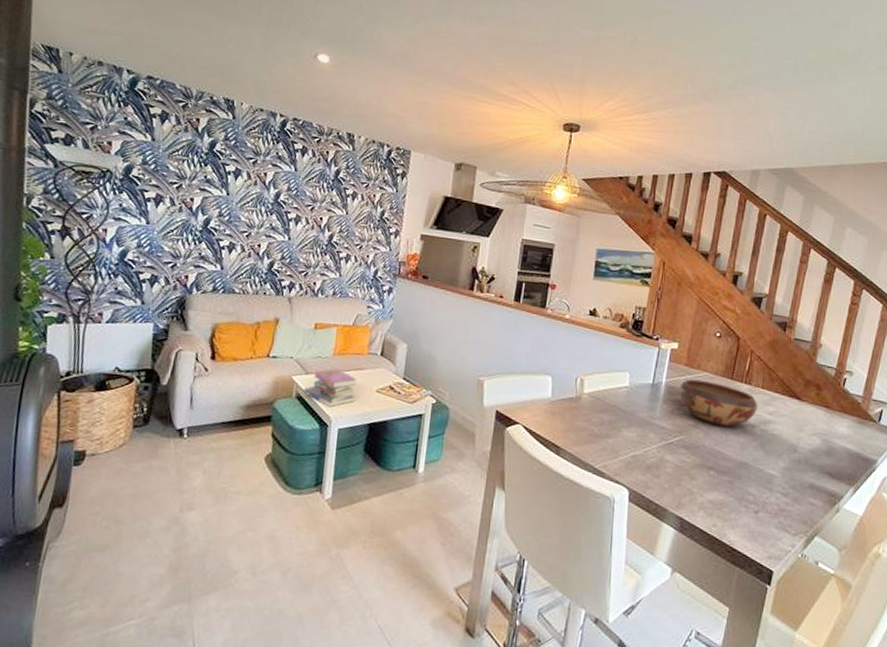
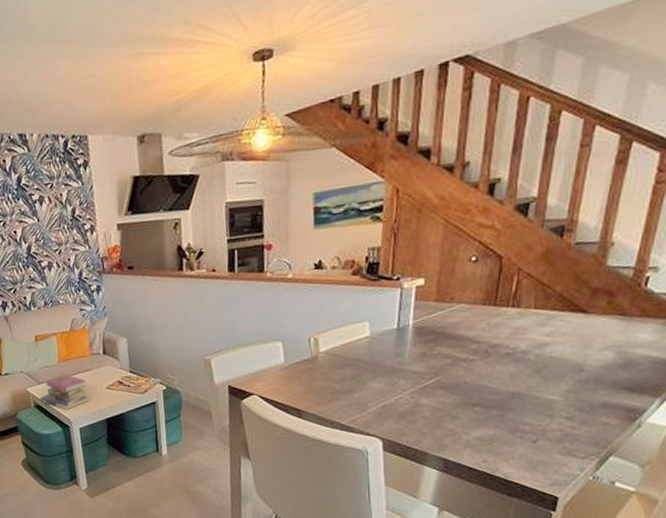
decorative bowl: present [679,379,757,427] -> none [430,313,529,360]

